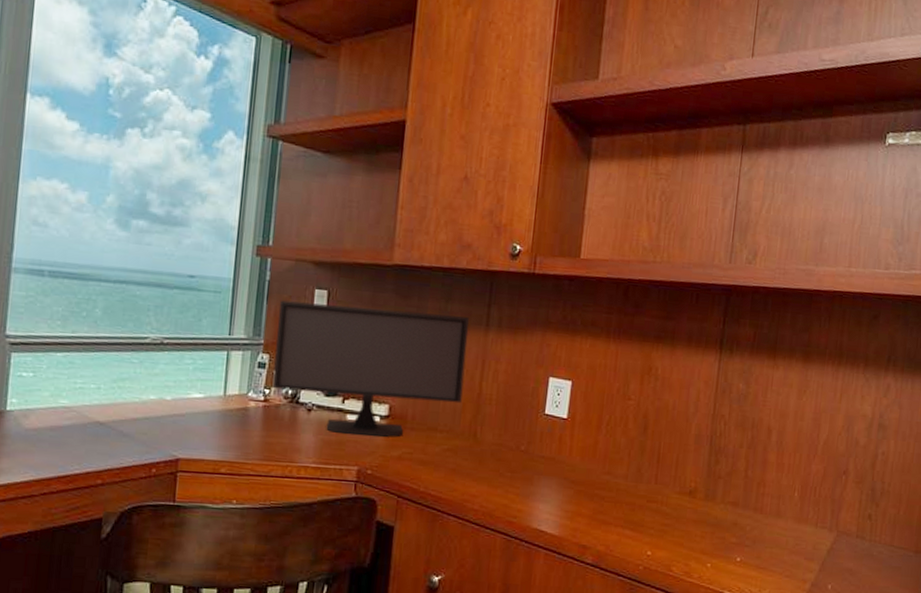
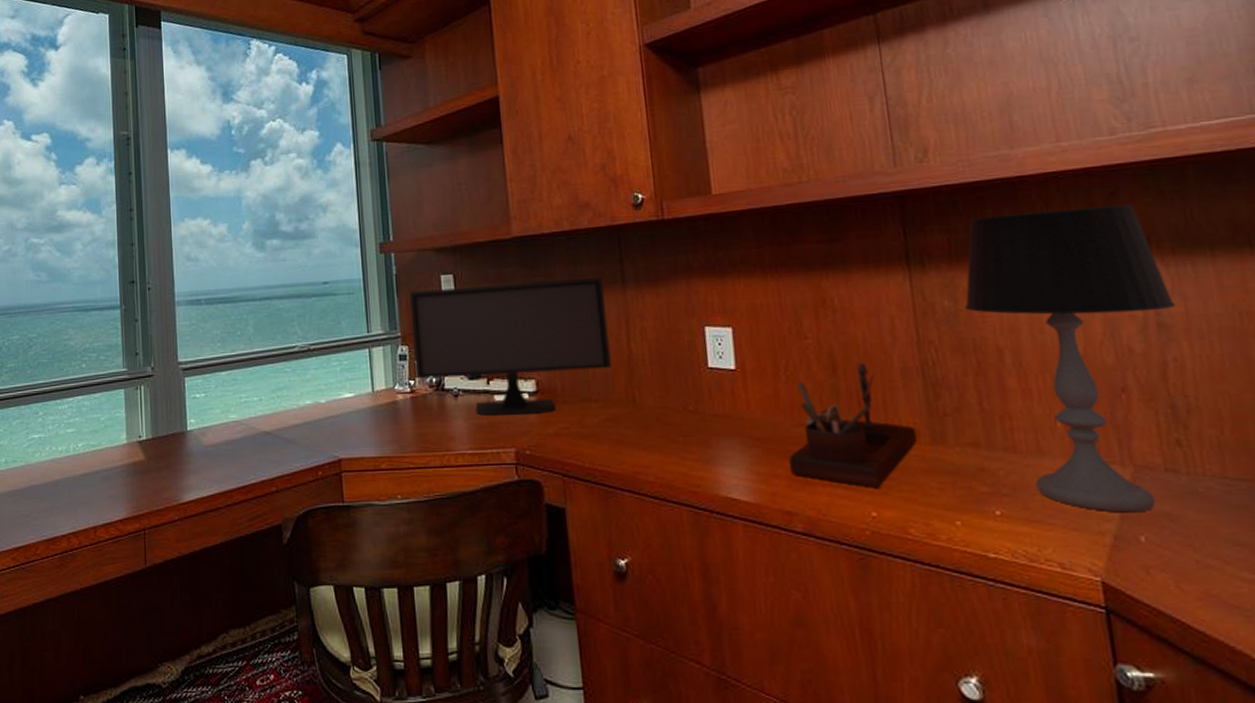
desk organizer: none [592,426,695,532] -> present [789,362,917,488]
table lamp: none [754,318,894,567] -> present [965,204,1175,513]

